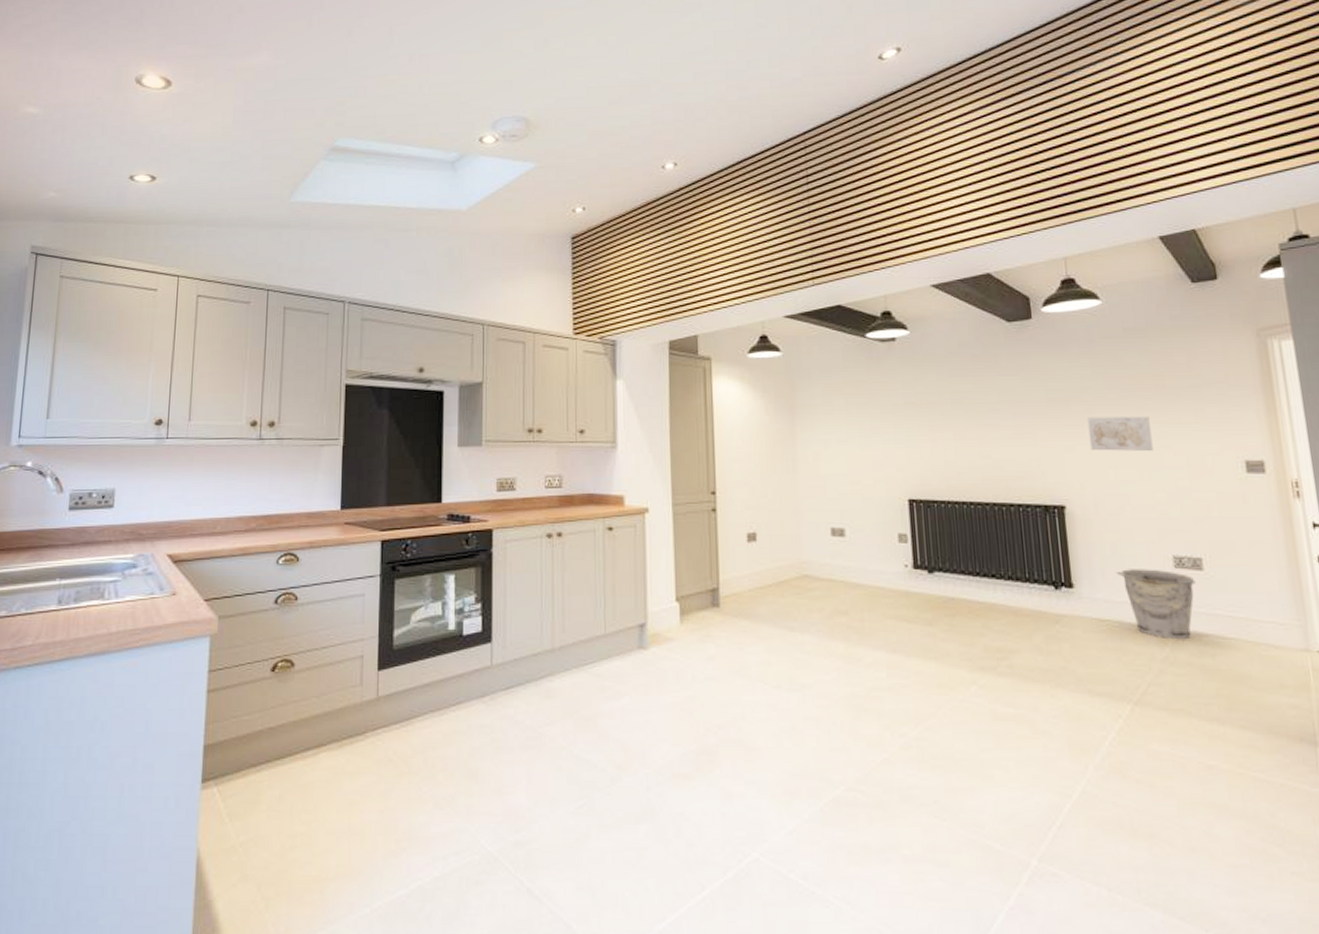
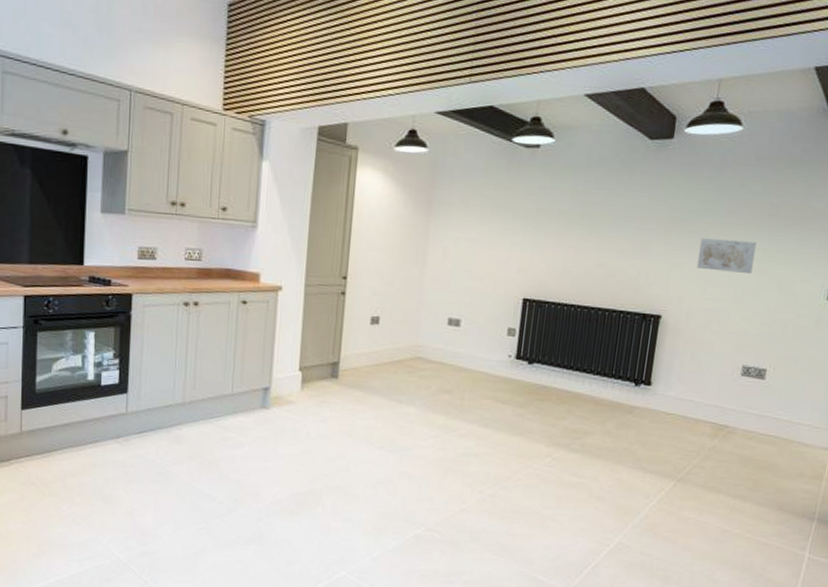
bucket: present [1116,569,1196,640] -> none [690,373,756,434]

